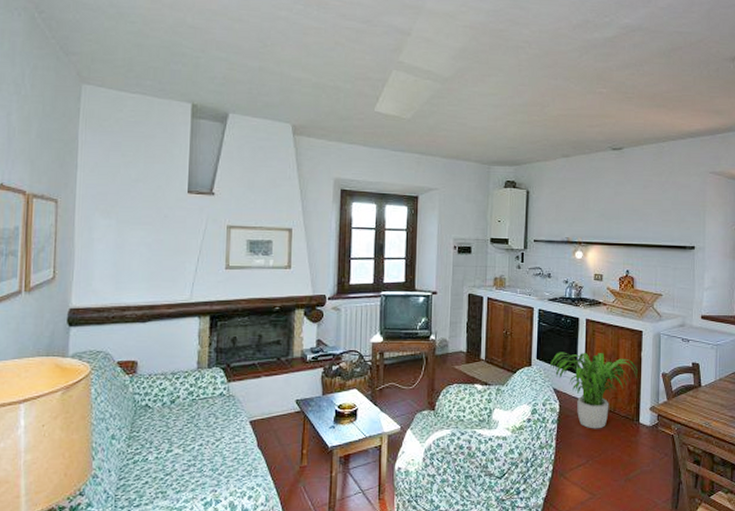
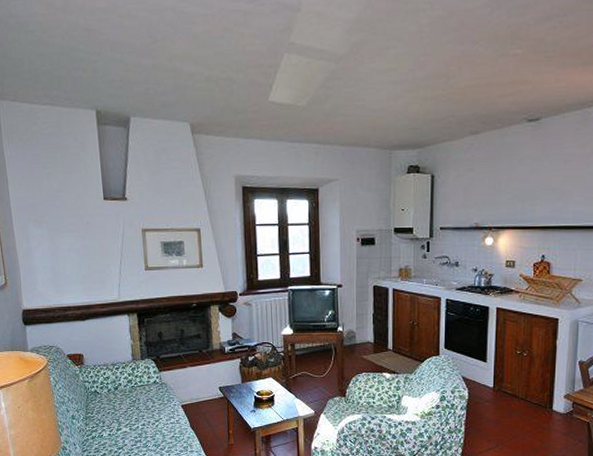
potted plant: present [549,352,638,429] -> none [458,341,552,416]

